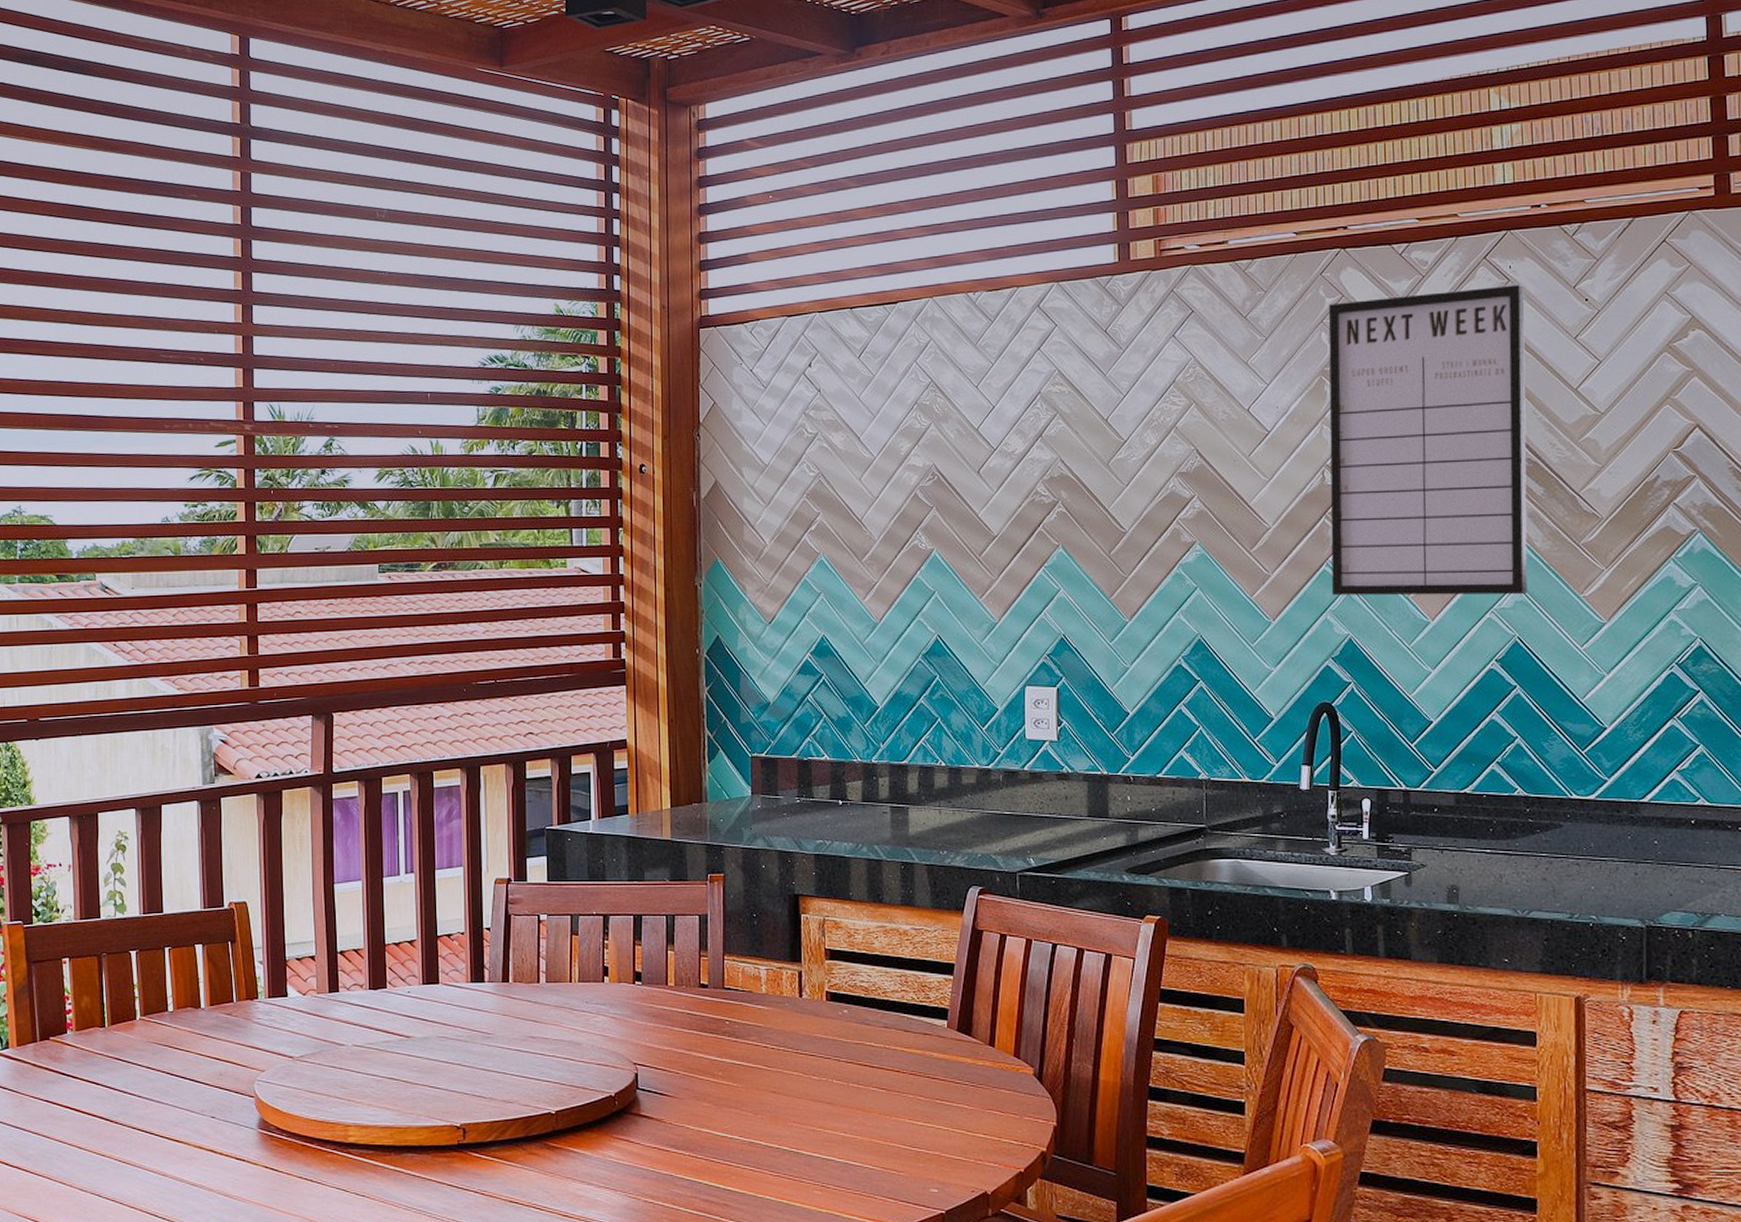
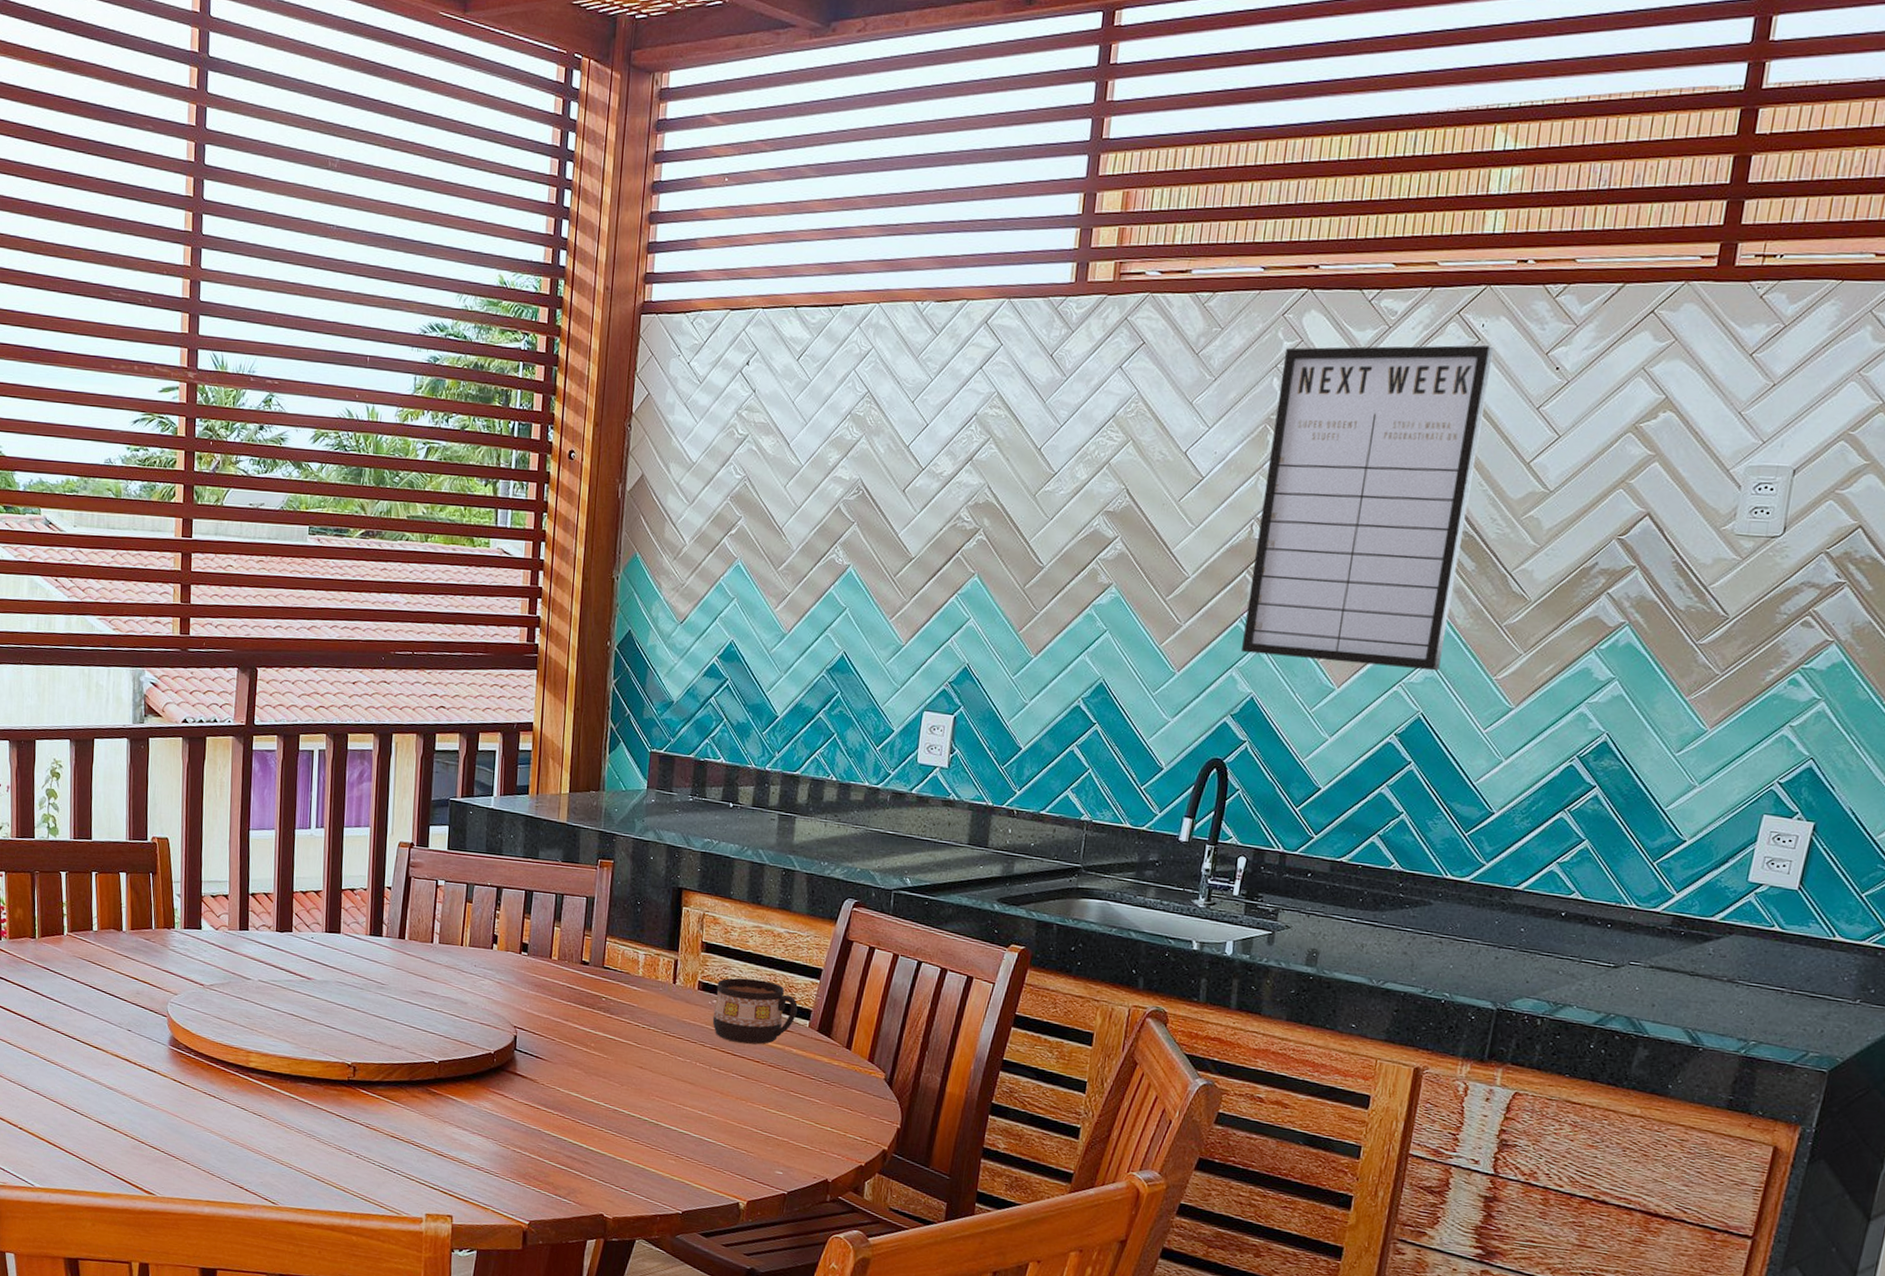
cup: none [845,983,933,1054] -> present [712,978,798,1045]

